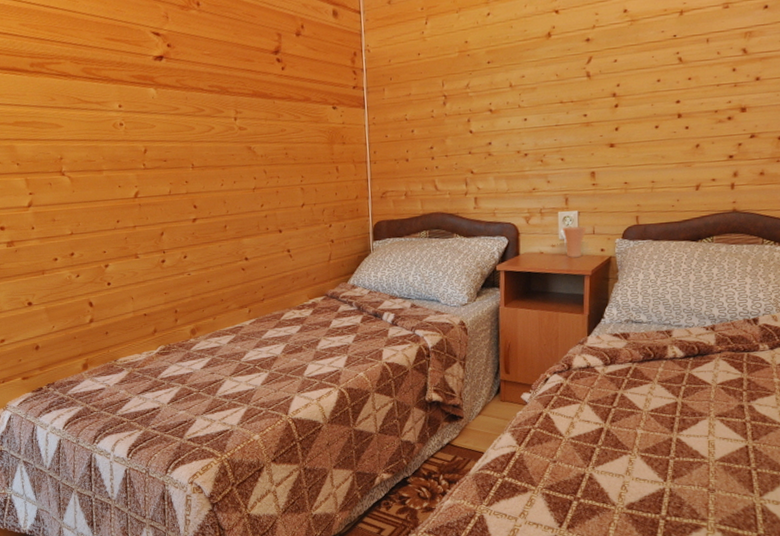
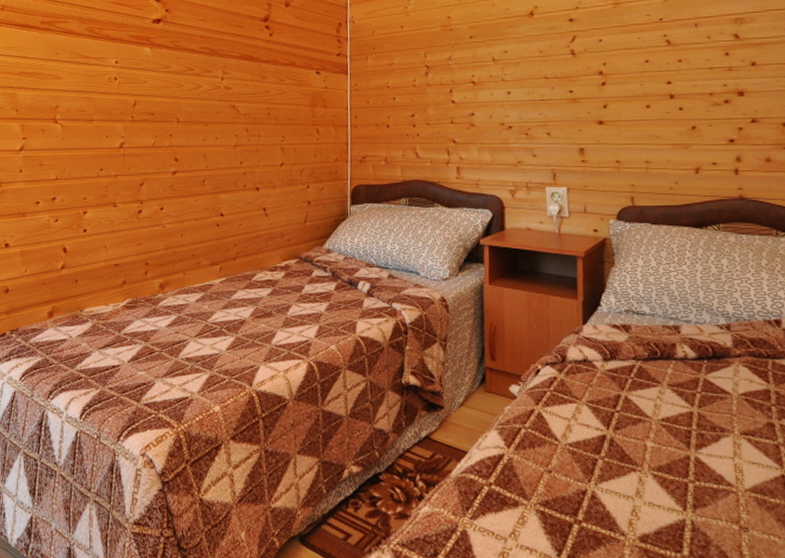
cup: present [563,226,587,258] -> none [551,203,577,236]

